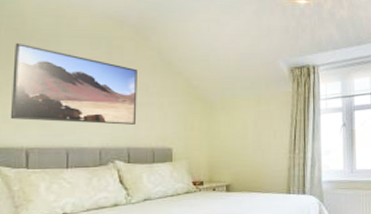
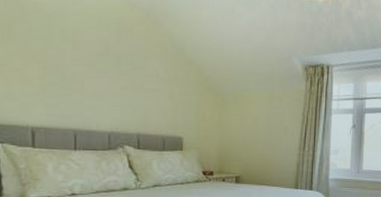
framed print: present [11,42,137,125] -> none [15,15,148,111]

